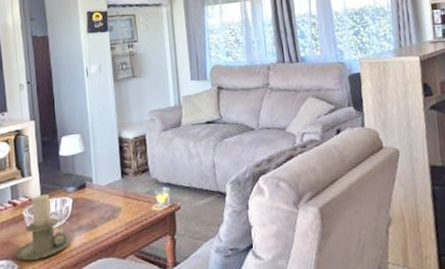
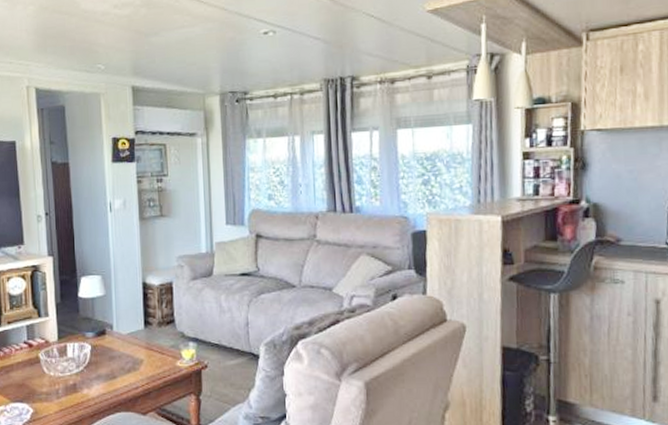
candle holder: present [15,194,73,261] -> none [30,337,90,406]

